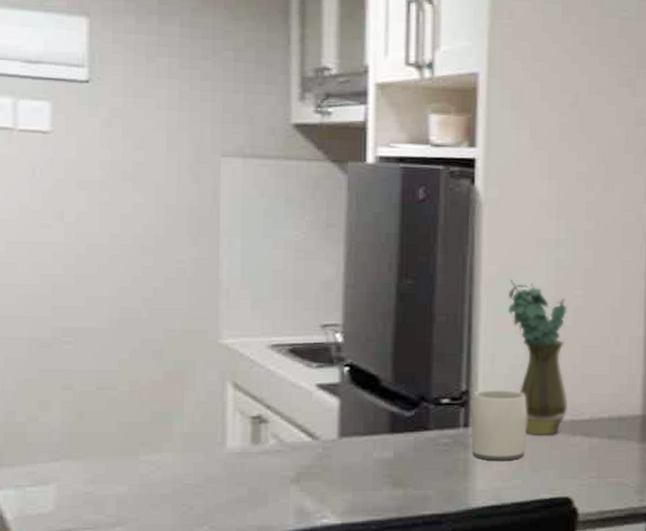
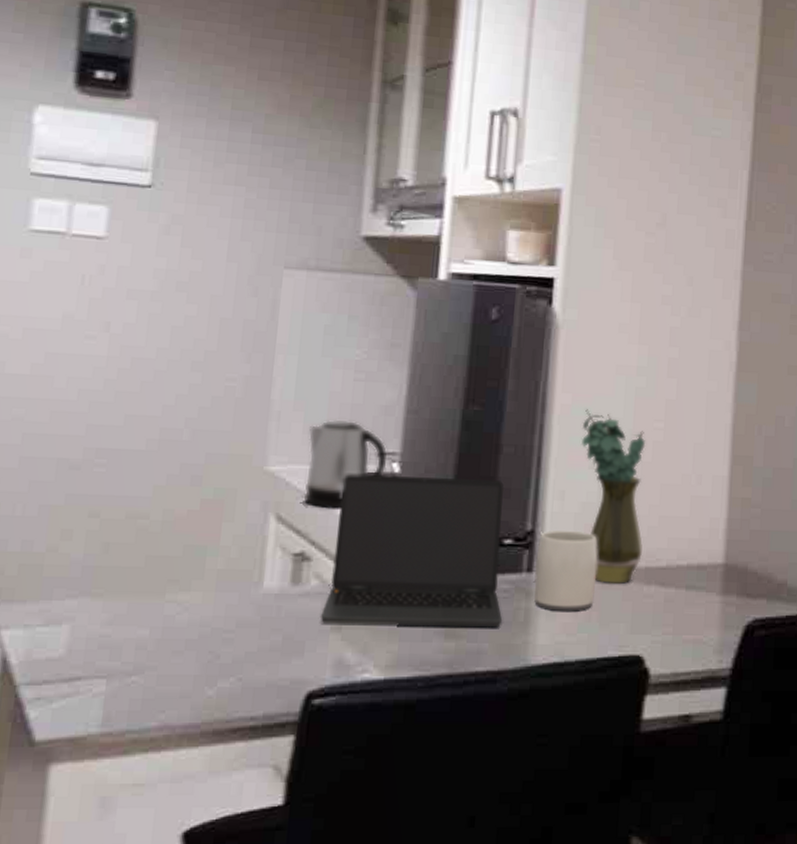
kettle: none [256,295,331,376] -> present [303,419,388,509]
laptop: none [281,345,444,478] -> present [321,474,505,628]

